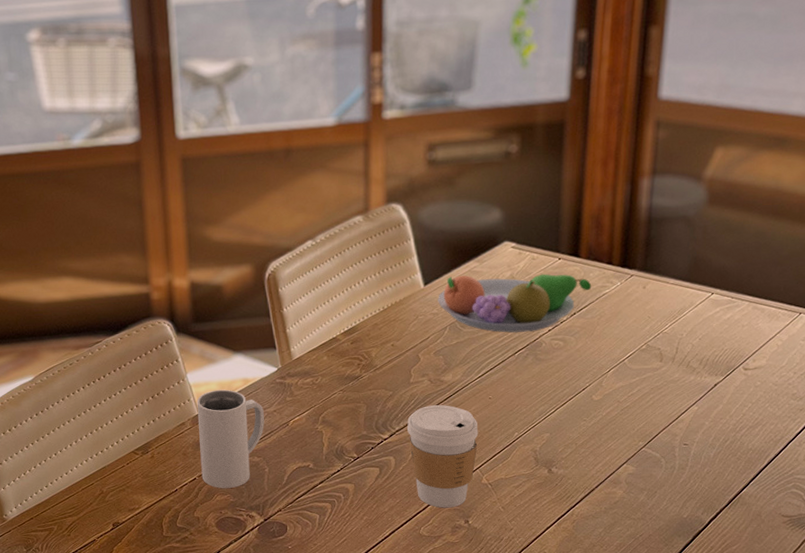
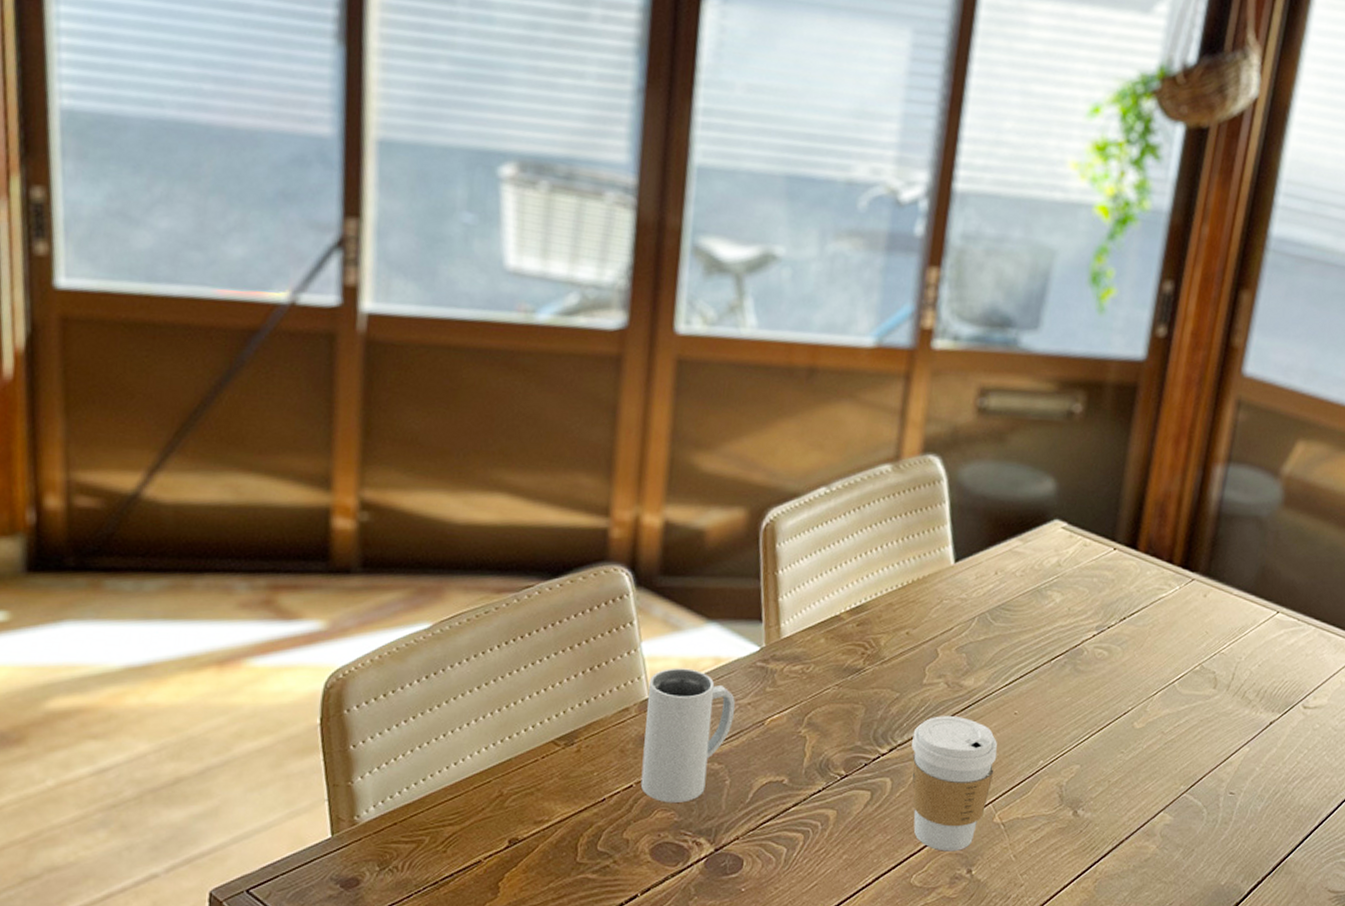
fruit bowl: present [438,274,592,333] -> none [968,555,1148,635]

